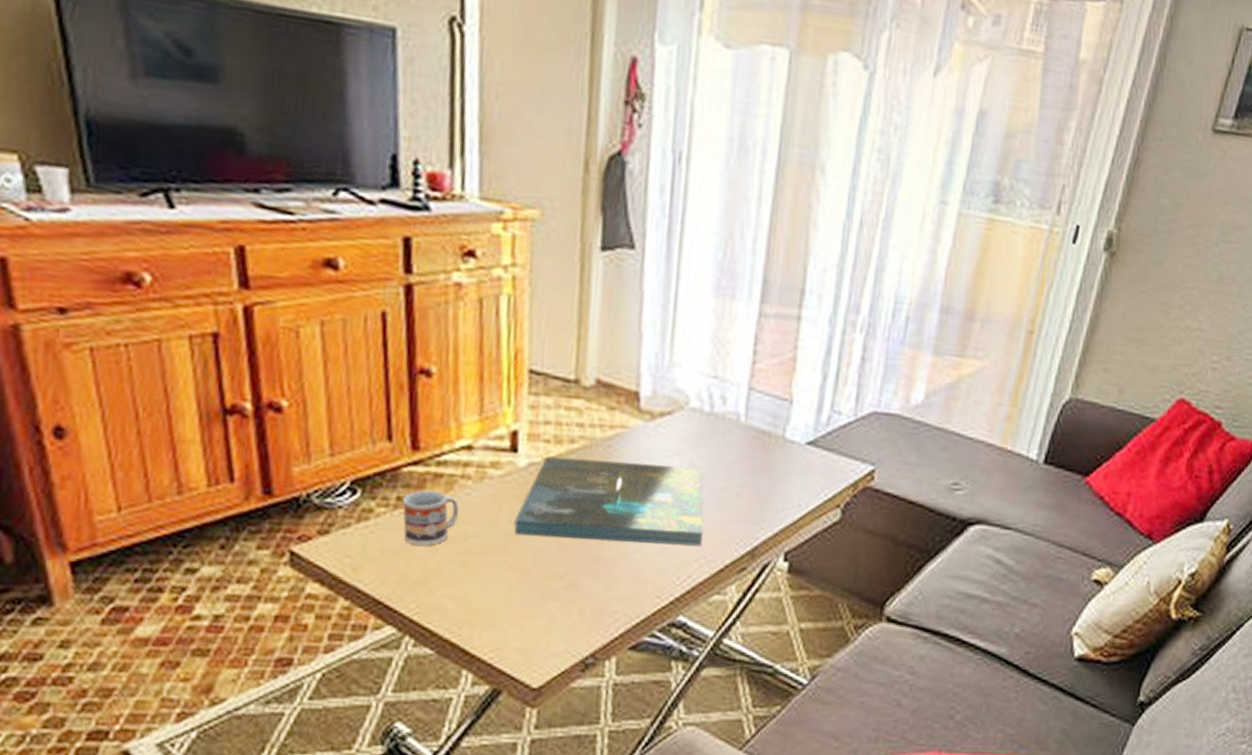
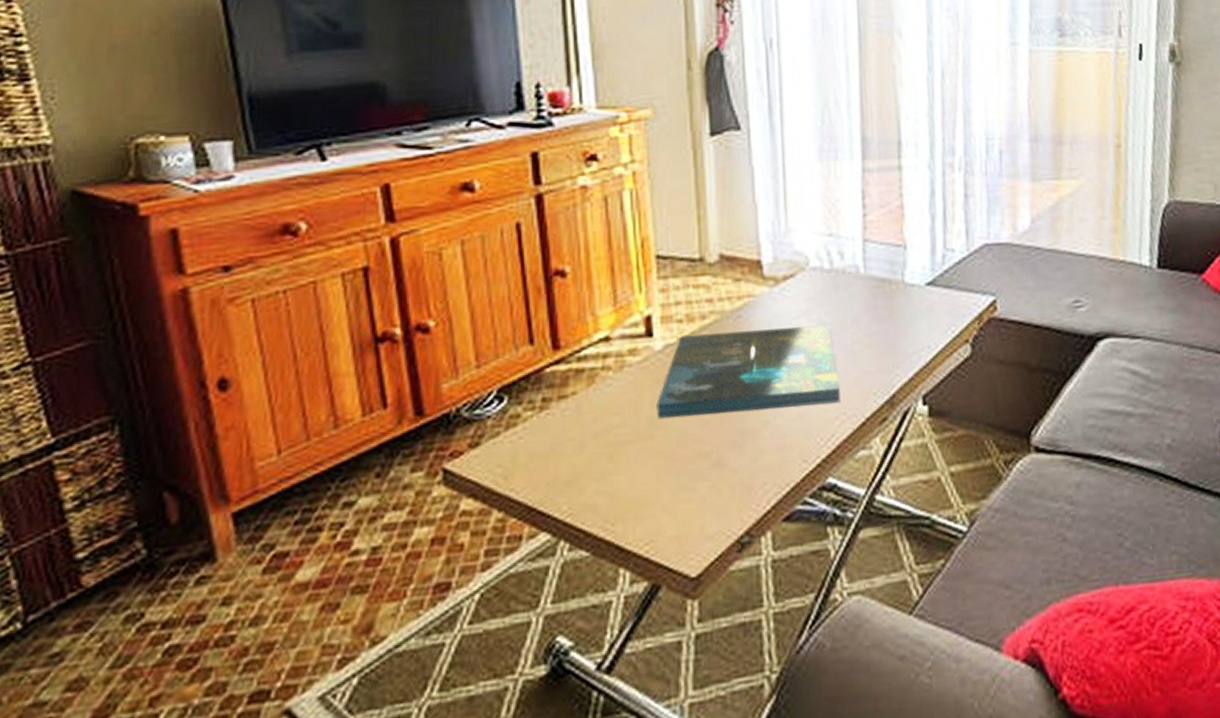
cup: present [401,490,459,547] -> none [546,387,602,446]

